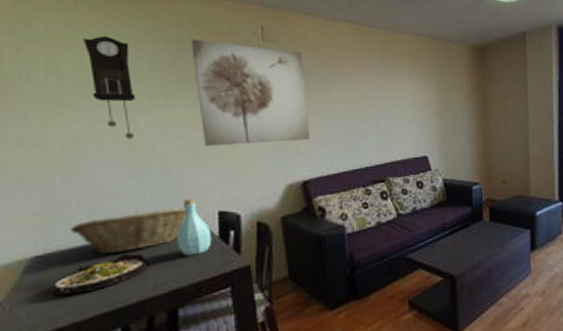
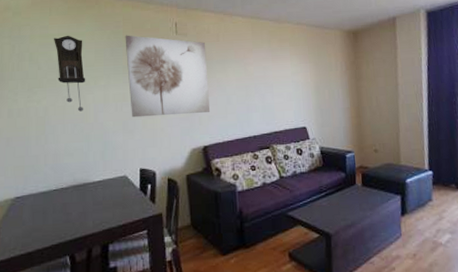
salad plate: present [53,253,149,296] -> none [26,198,90,228]
fruit basket: present [70,207,187,255] -> none [39,165,118,199]
bottle: present [175,199,212,256] -> none [109,158,135,203]

